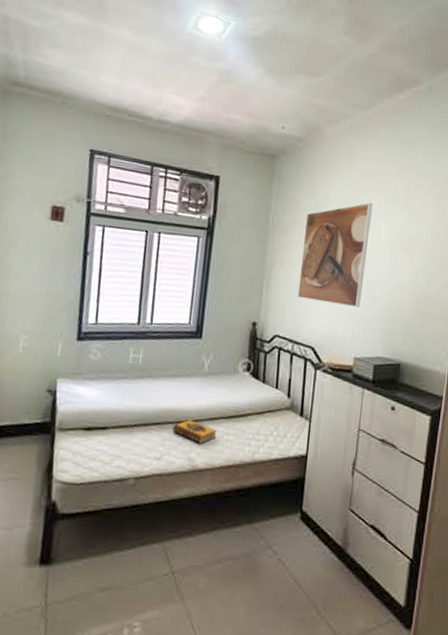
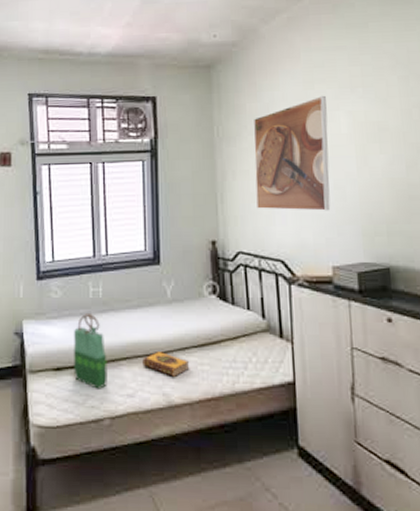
tote bag: none [104,378,139,451] -> present [73,314,107,389]

